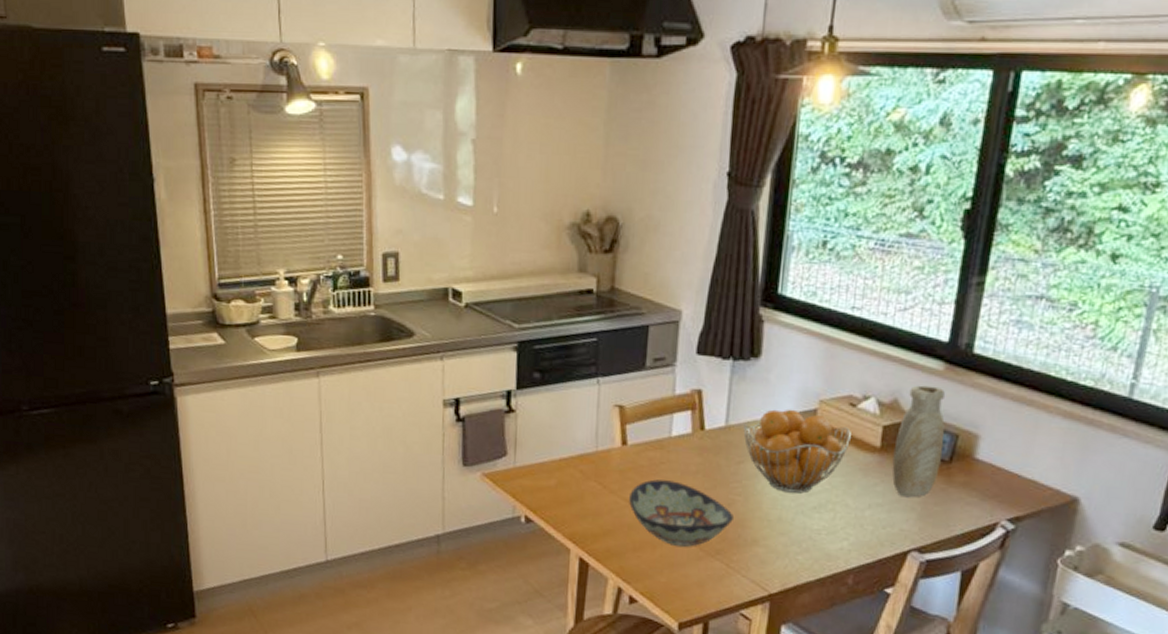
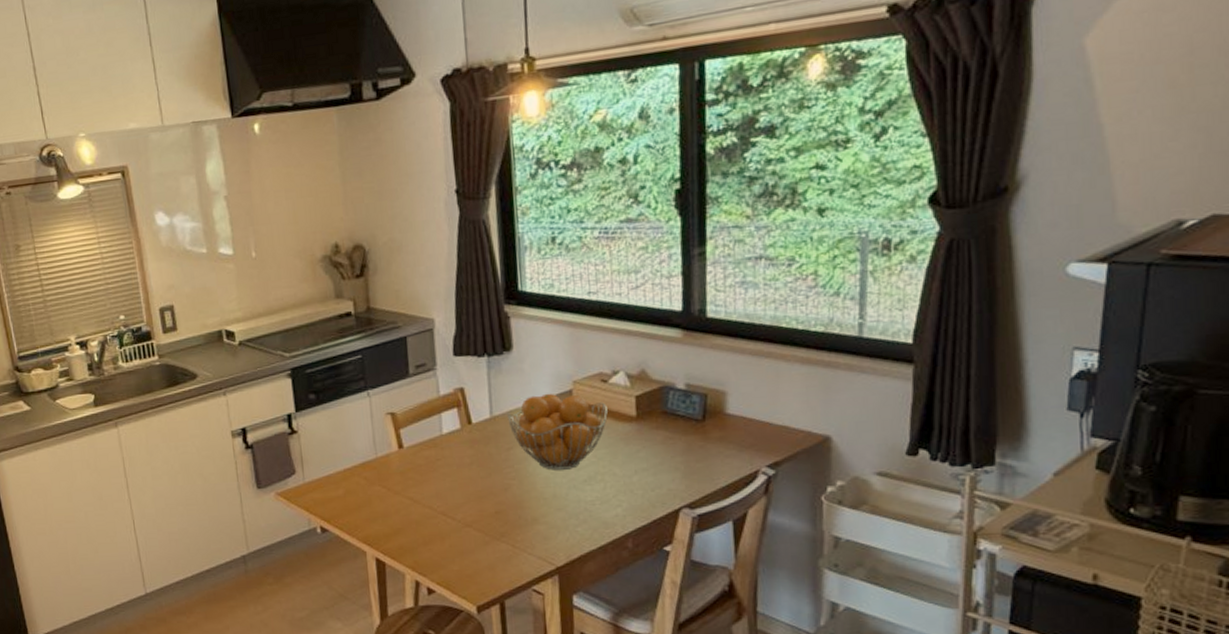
decorative bowl: present [629,479,733,548] -> none [413,475,512,536]
vase: present [892,385,946,498] -> none [649,353,696,459]

